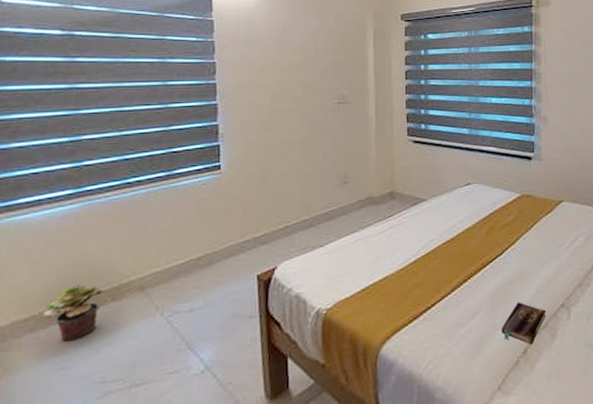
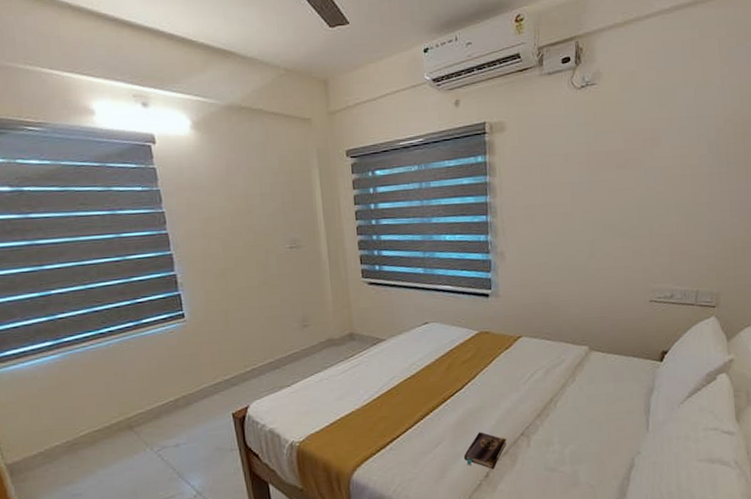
potted plant: present [40,285,102,342] -> none [46,425,97,473]

